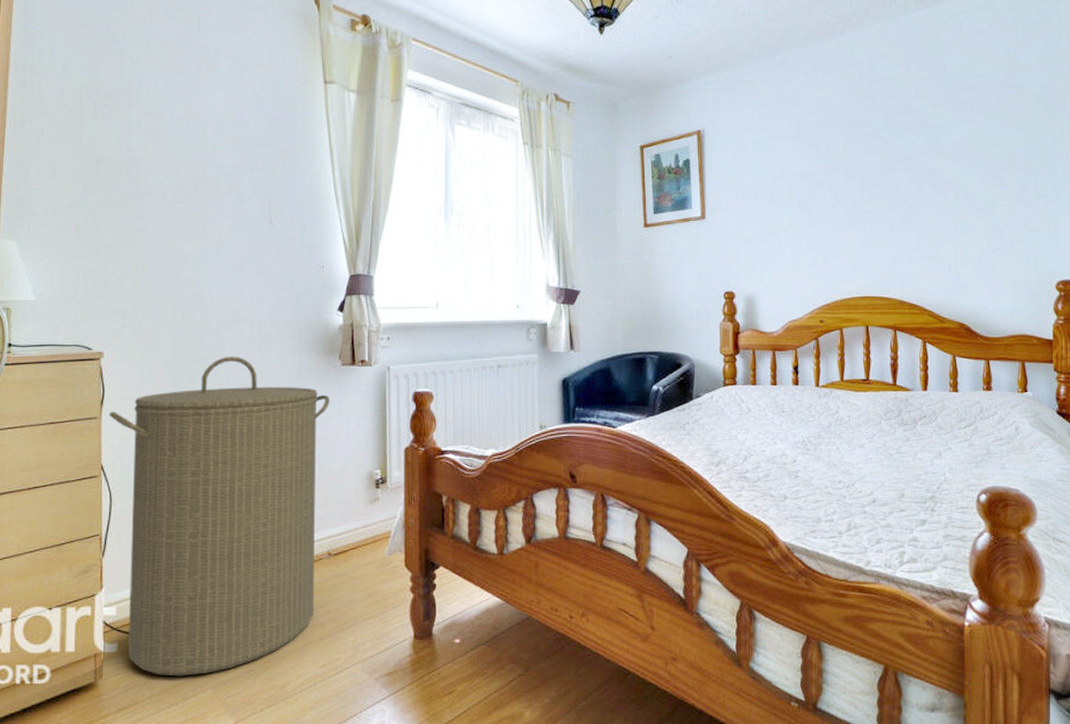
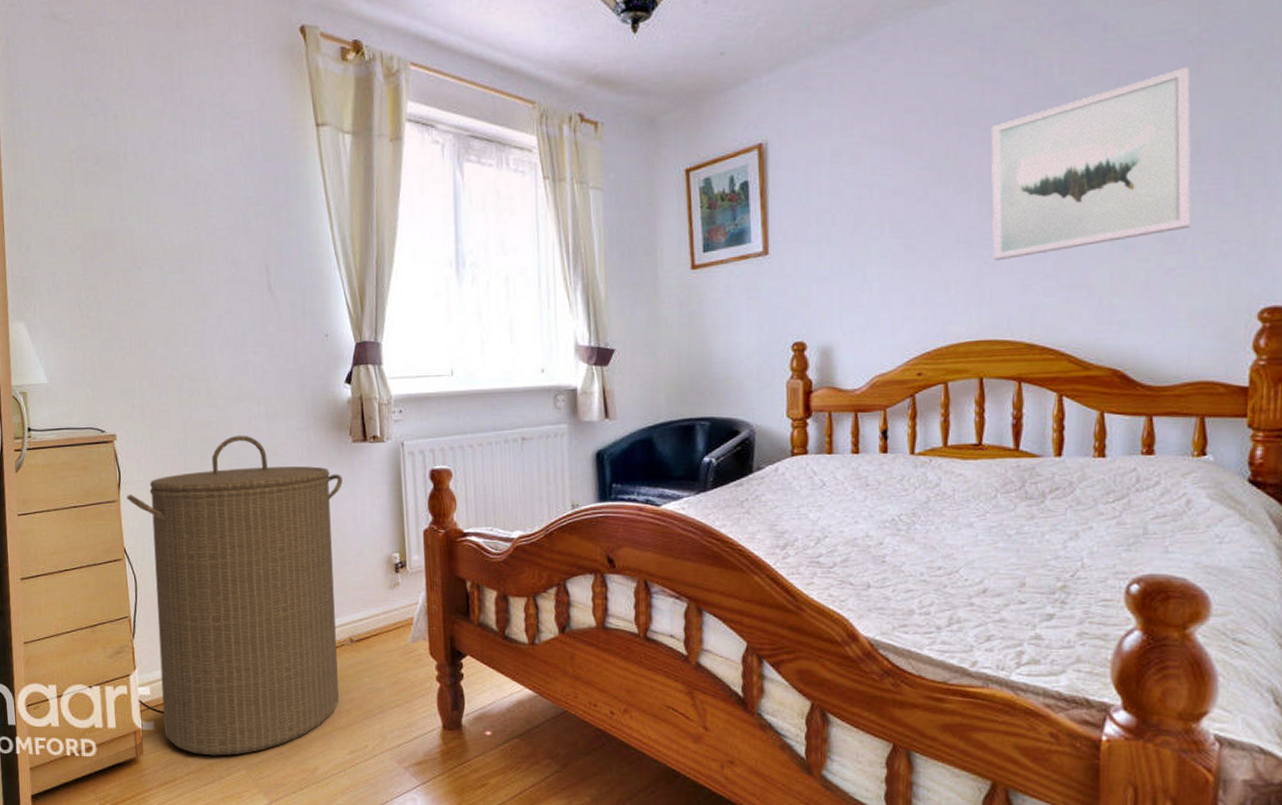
wall art: none [869,102,1008,235] -> present [991,68,1191,261]

